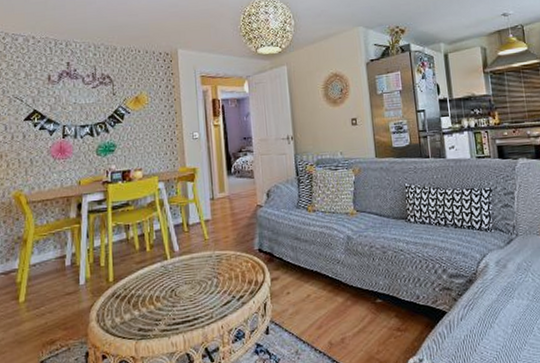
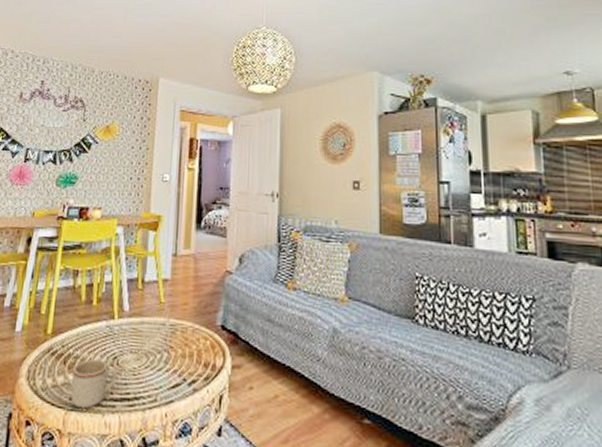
mug: none [138,294,177,337] -> present [71,358,118,409]

